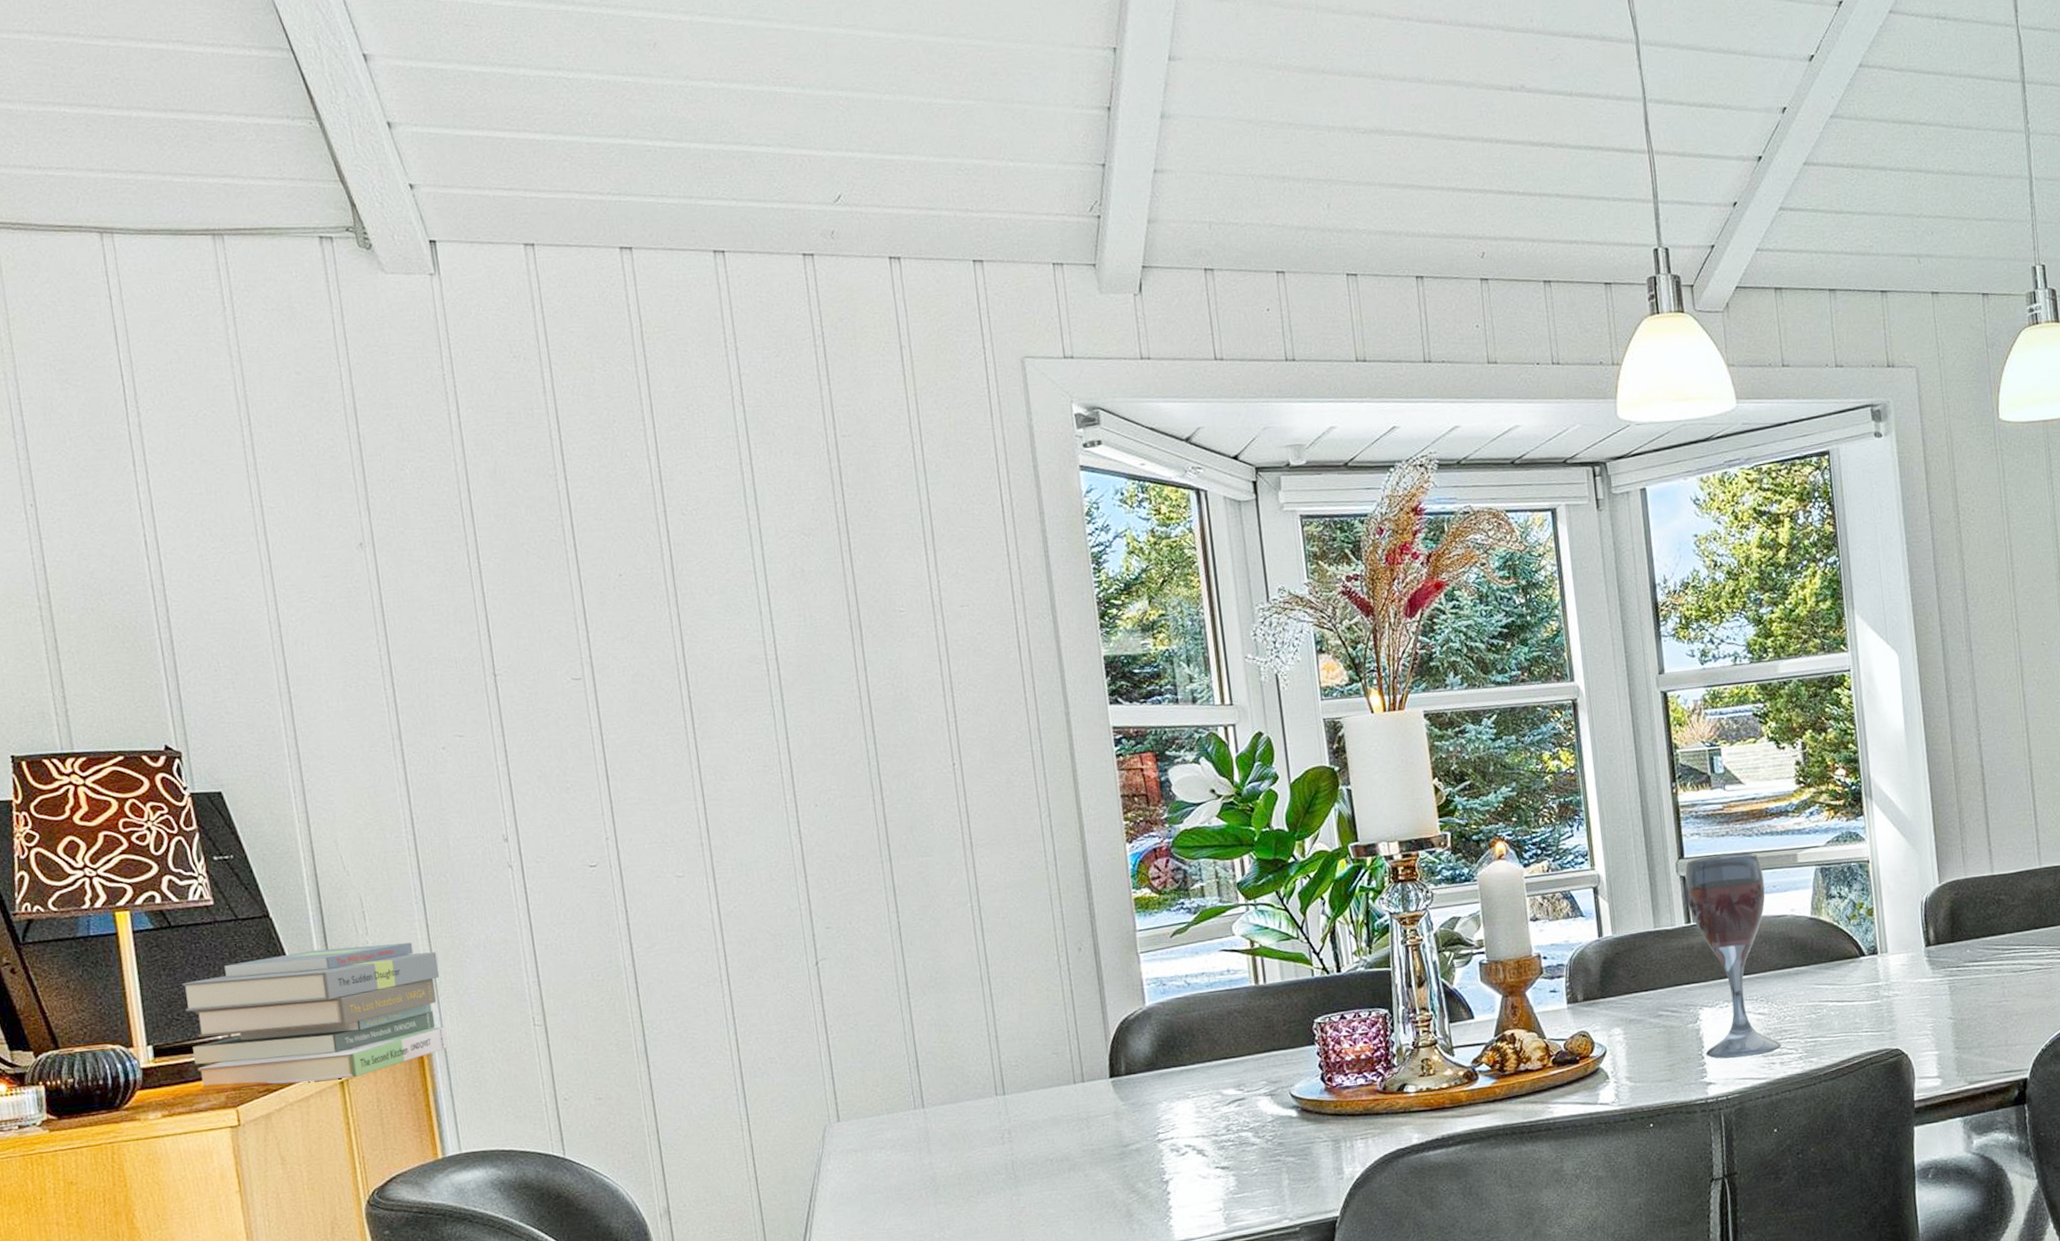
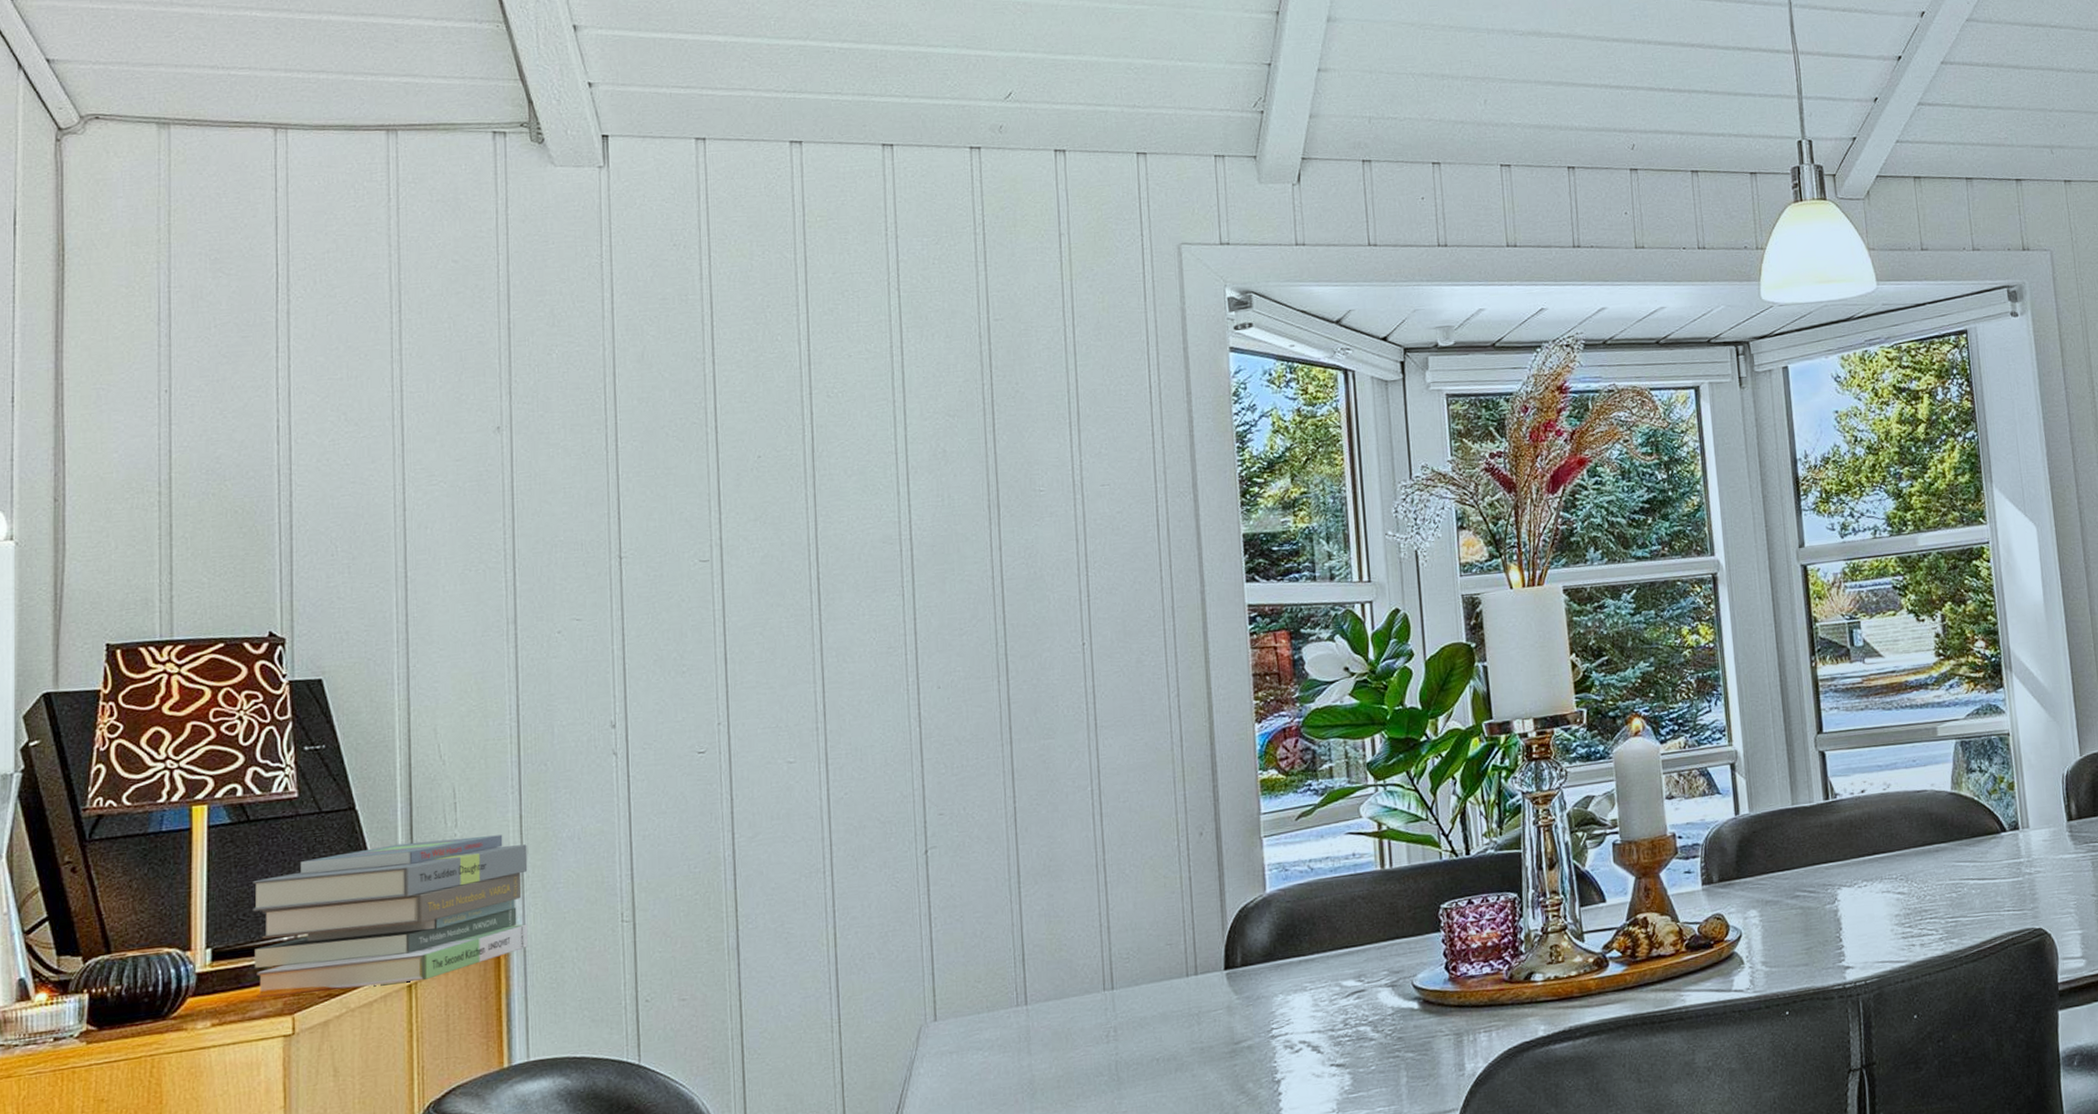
cup: present [1685,853,1782,1059] -> none [1823,727,1922,942]

